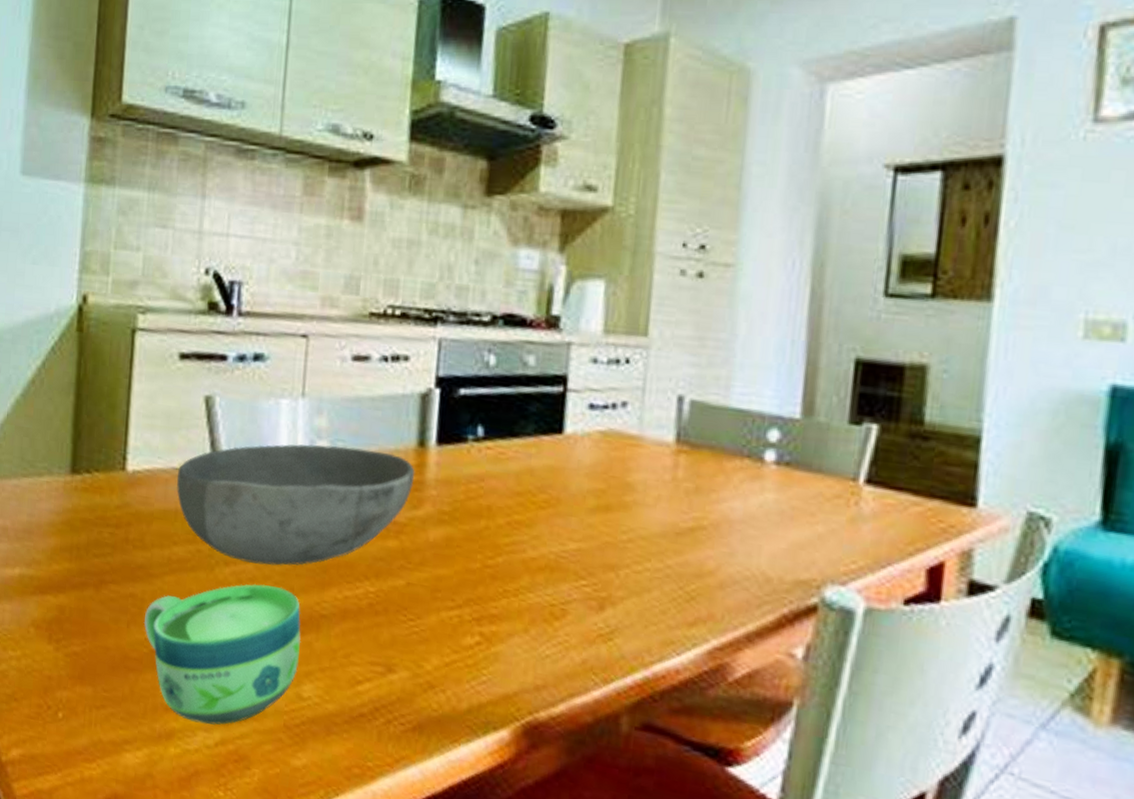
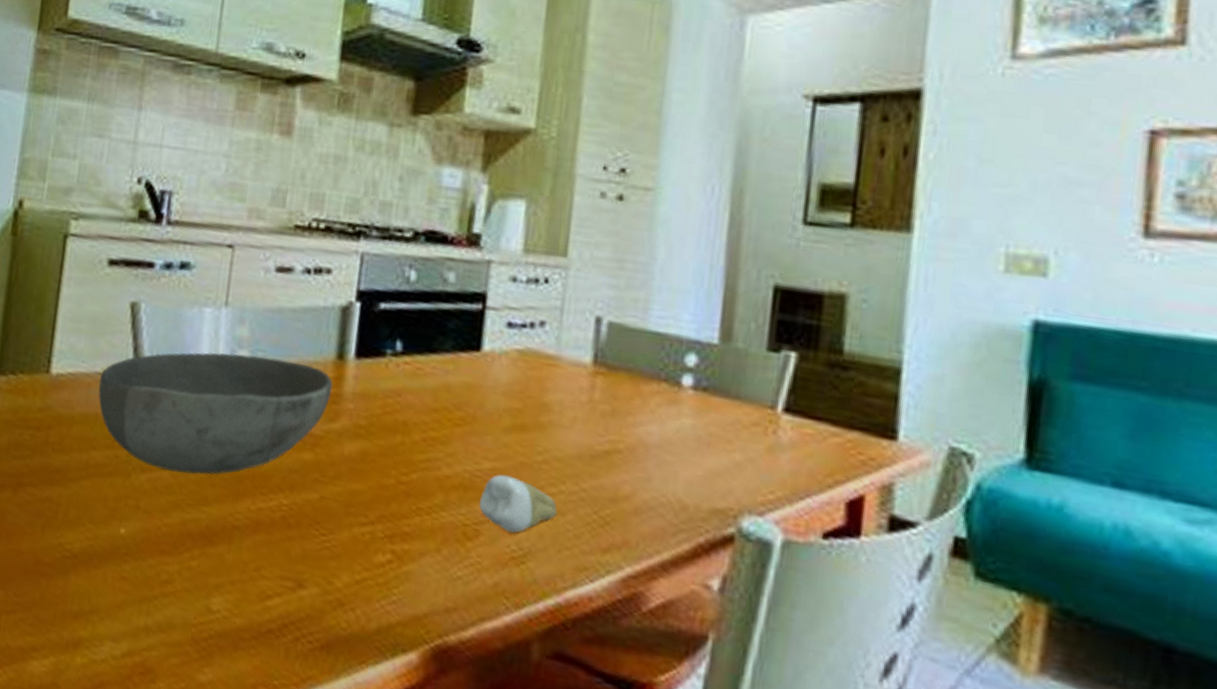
cup: present [143,583,301,725] -> none [58,491,214,636]
tooth: none [566,554,644,611] -> present [479,474,558,533]

